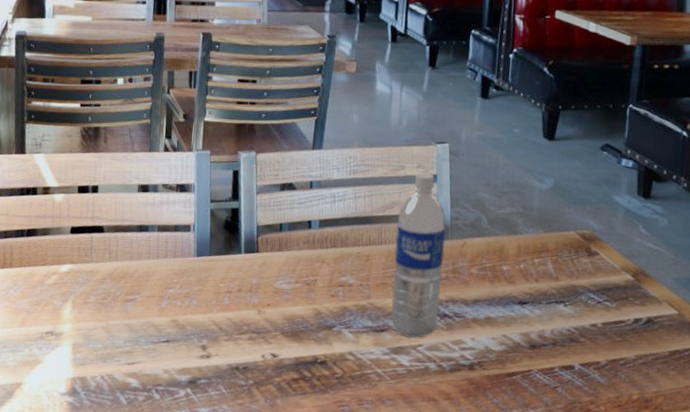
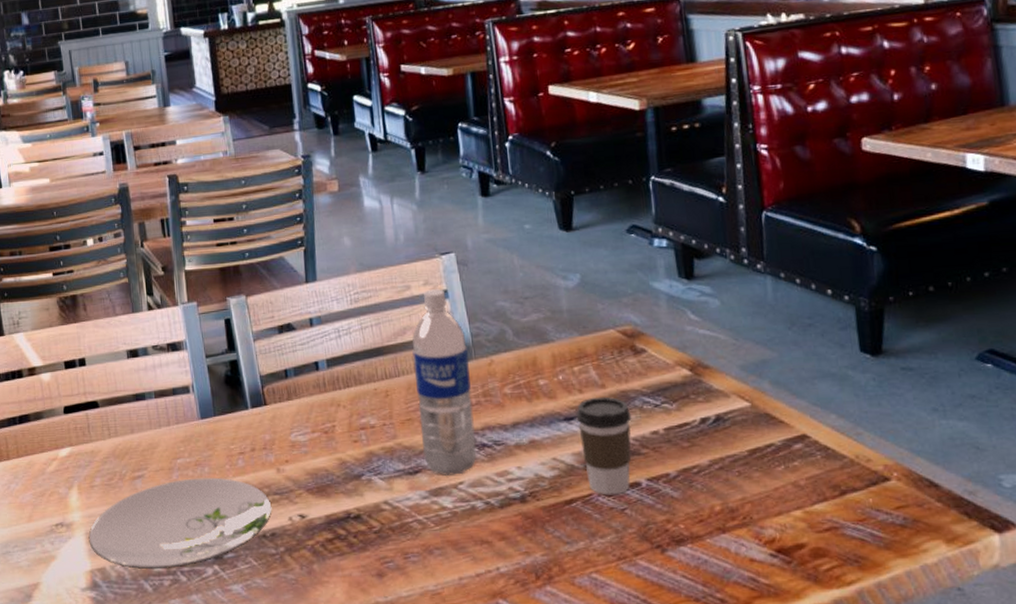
plate: none [74,308,248,386] -> present [88,477,272,569]
coffee cup: none [529,287,577,374] -> present [576,396,632,496]

